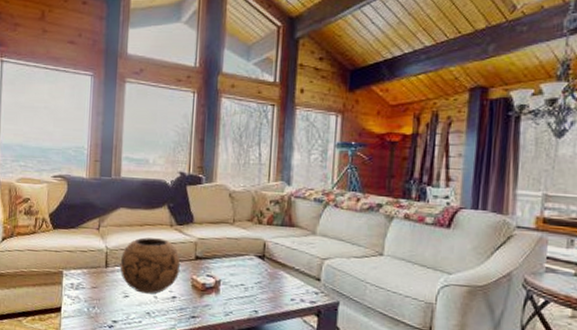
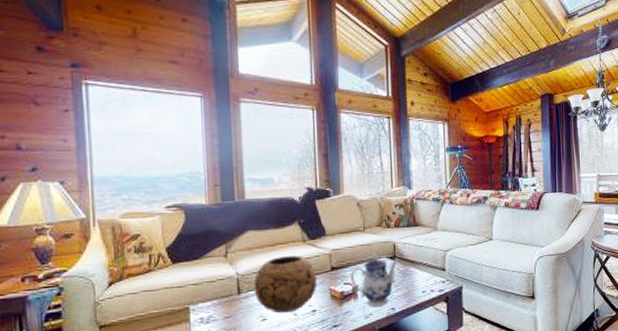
teapot: none [213,248,267,307] -> present [350,253,398,307]

